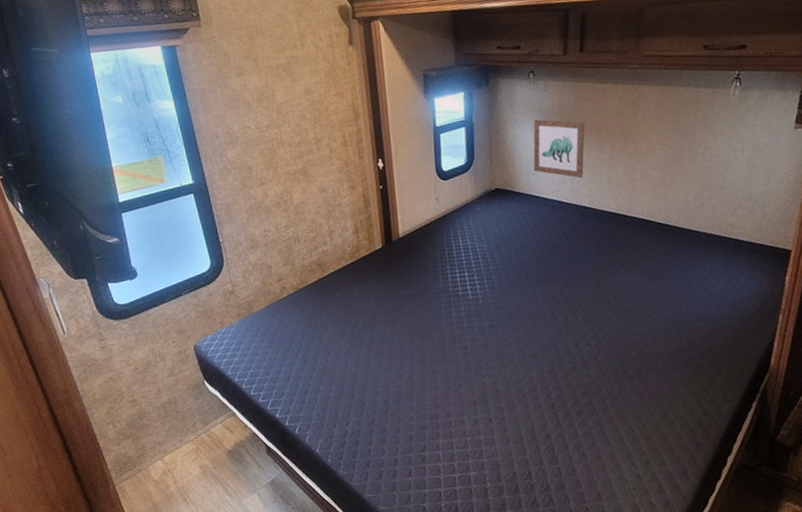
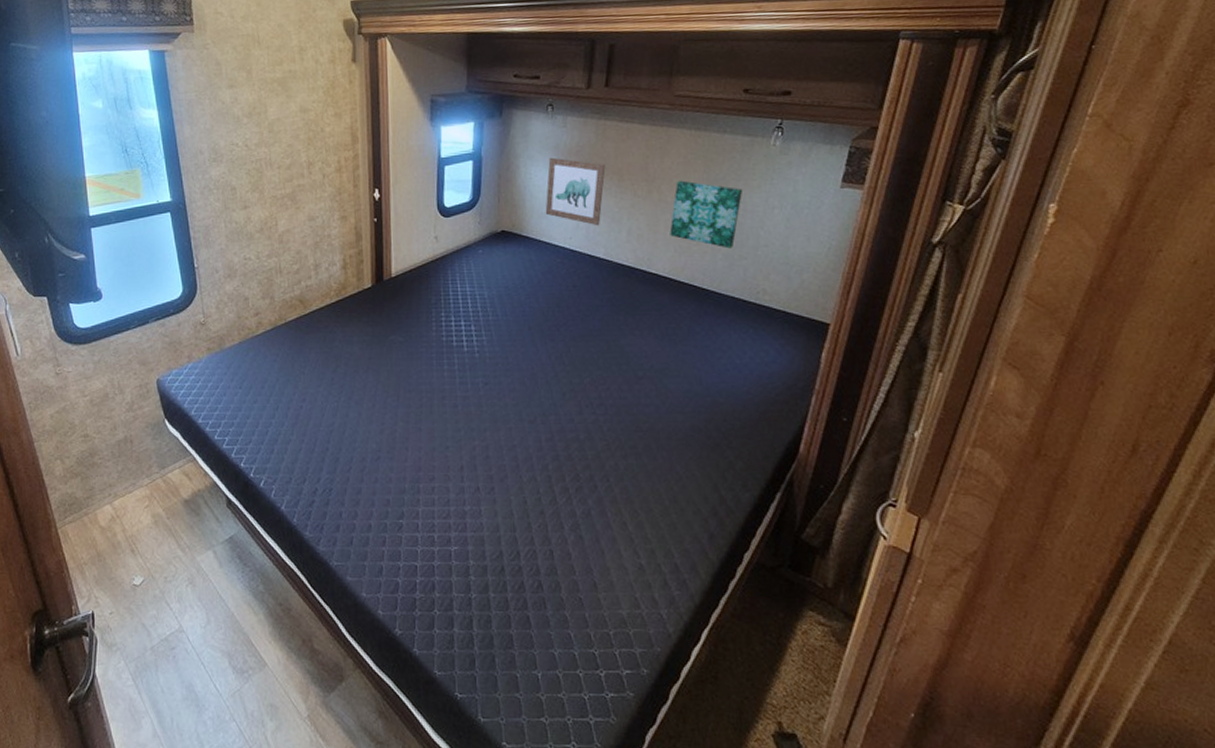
wall art: none [645,131,709,190] -> present [670,180,743,249]

